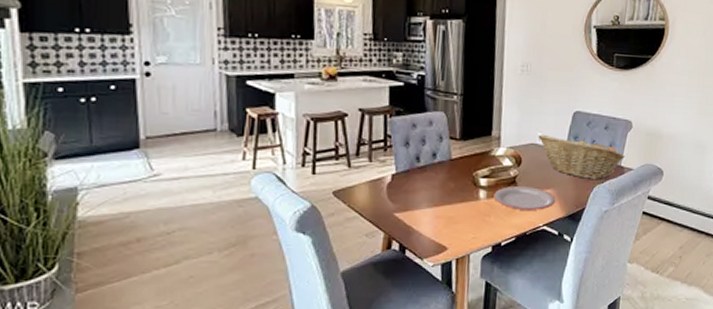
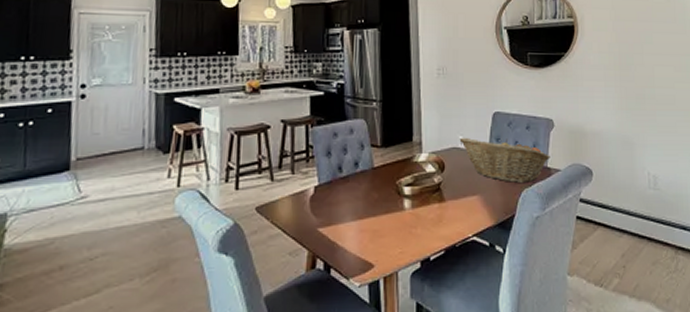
plate: present [493,185,556,210] -> none [419,192,483,220]

